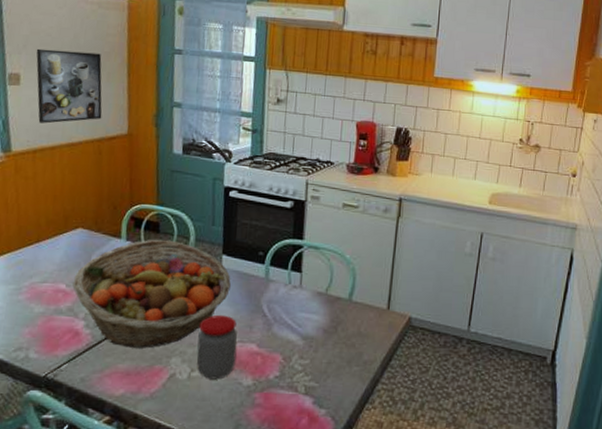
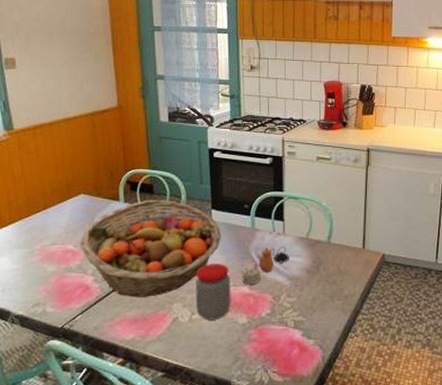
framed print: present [36,48,103,124] -> none [27,34,93,102]
teapot: none [250,301,305,343] -> present [242,246,289,285]

